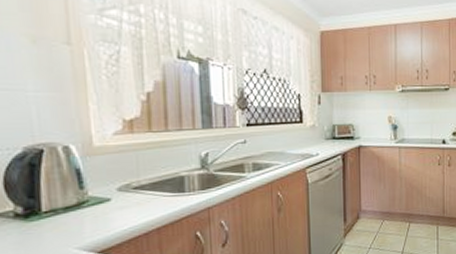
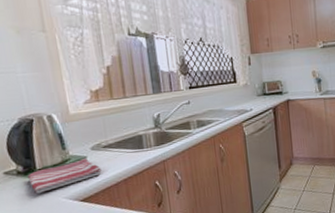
dish towel: none [29,200,129,241] -> present [28,158,102,193]

